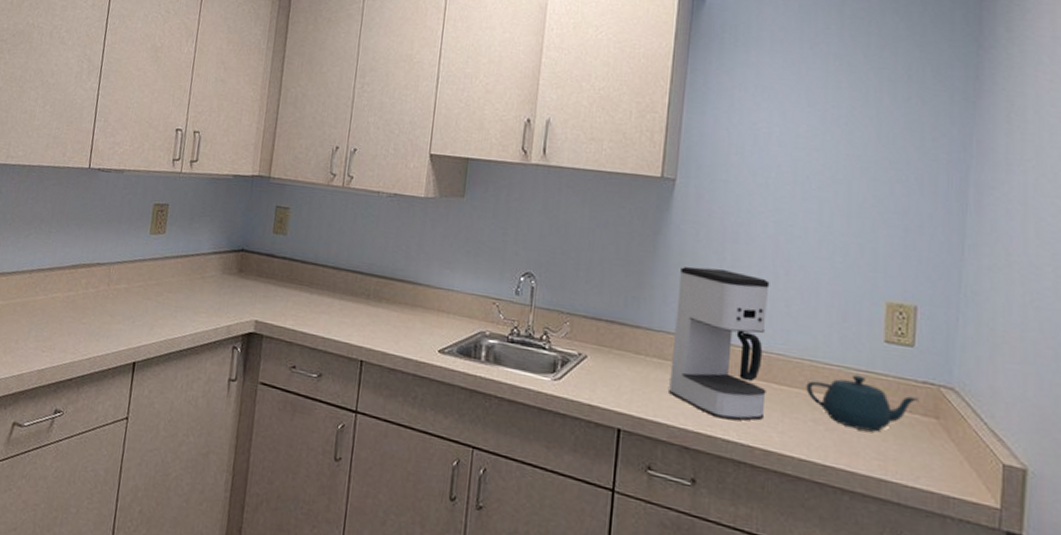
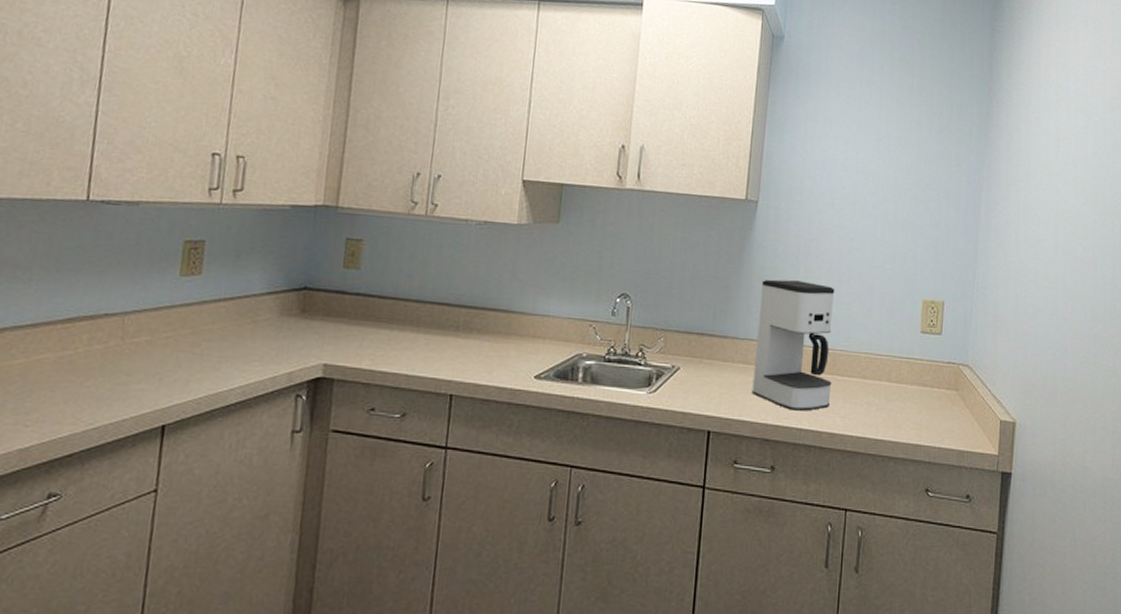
teapot: present [806,374,918,432] -> none [862,361,944,407]

